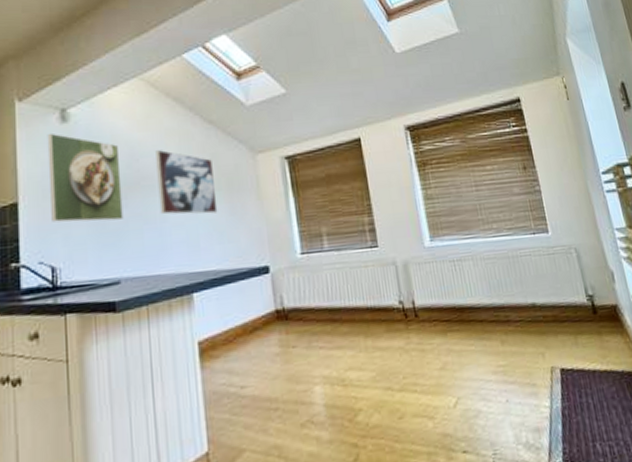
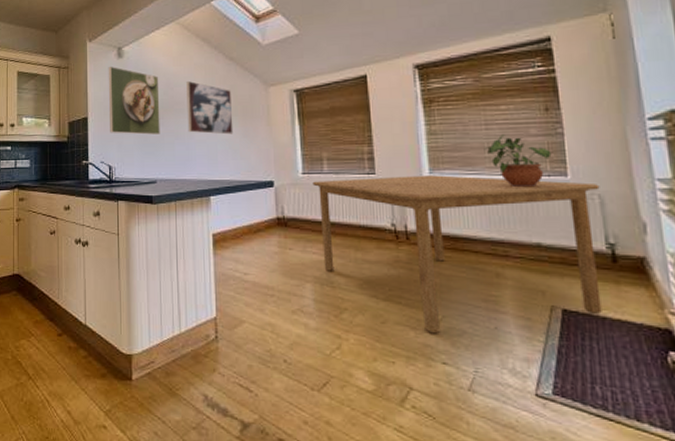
dining table: none [313,237,592,421] -> present [312,175,602,334]
potted plant: none [477,195,534,249] -> present [484,134,552,188]

